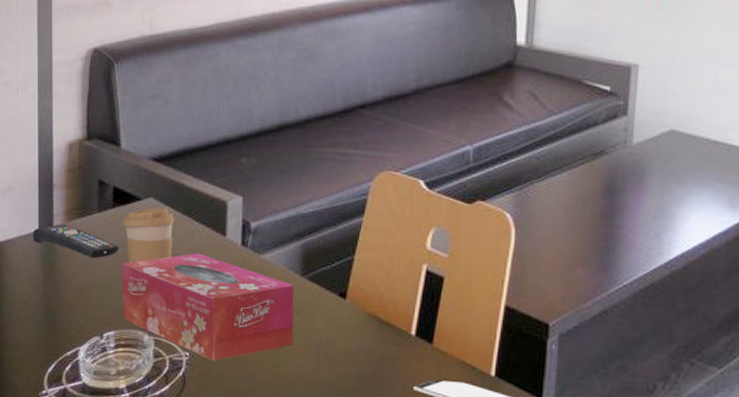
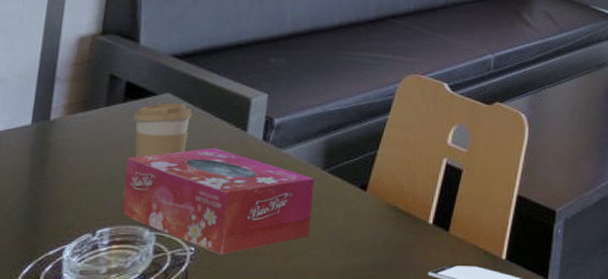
remote control: present [32,224,120,259] -> none [22,118,127,153]

